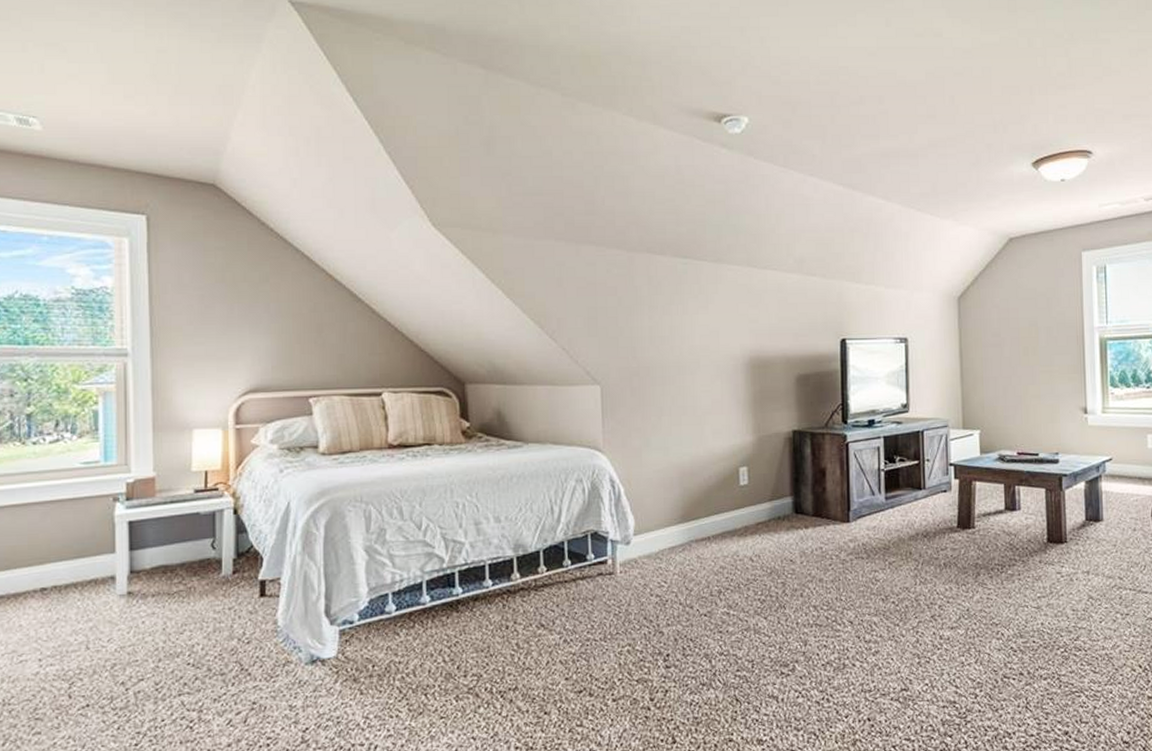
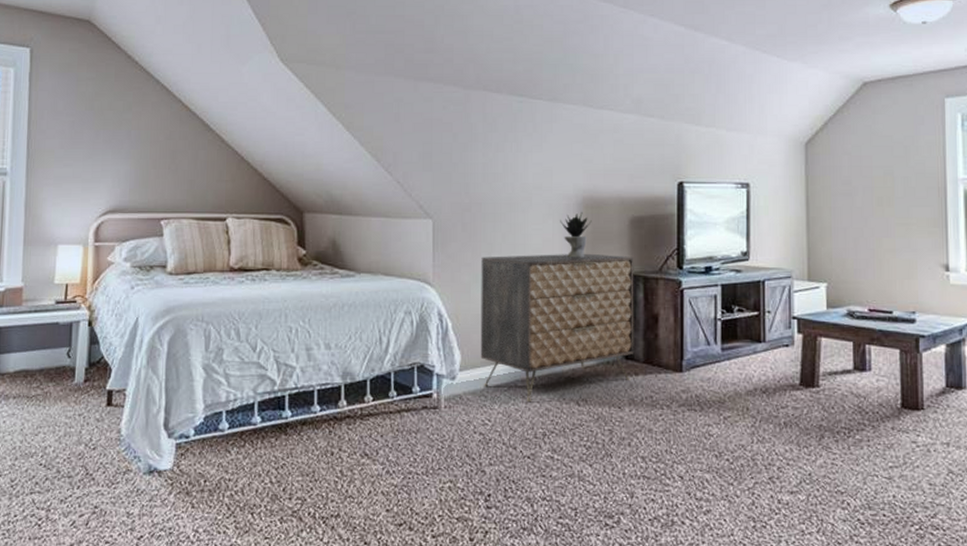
dresser: none [651,412,804,562] -> present [480,253,634,403]
potted plant: none [728,371,759,418] -> present [560,211,592,258]

